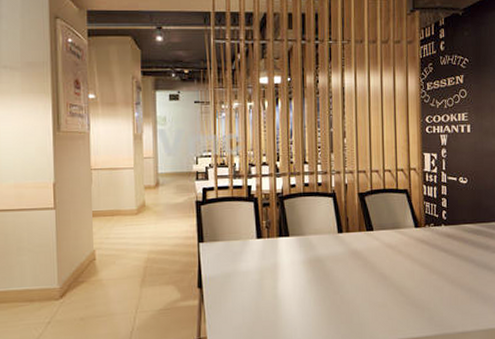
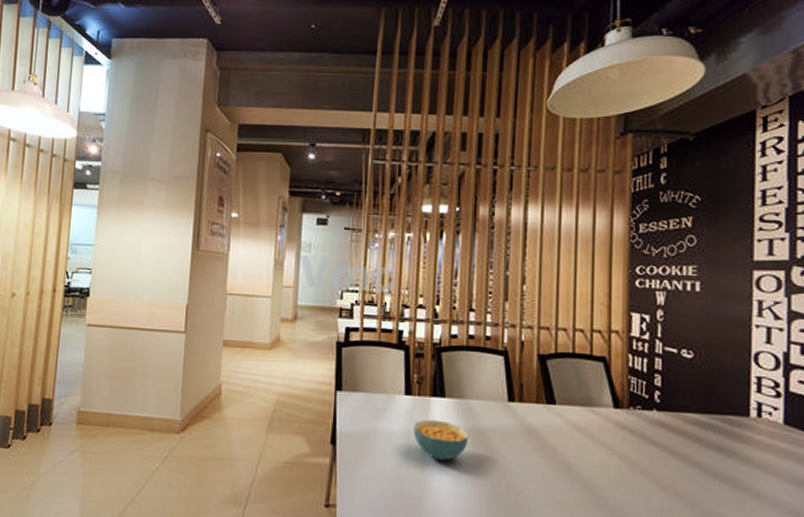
cereal bowl: none [265,255,310,288] -> present [413,419,469,461]

